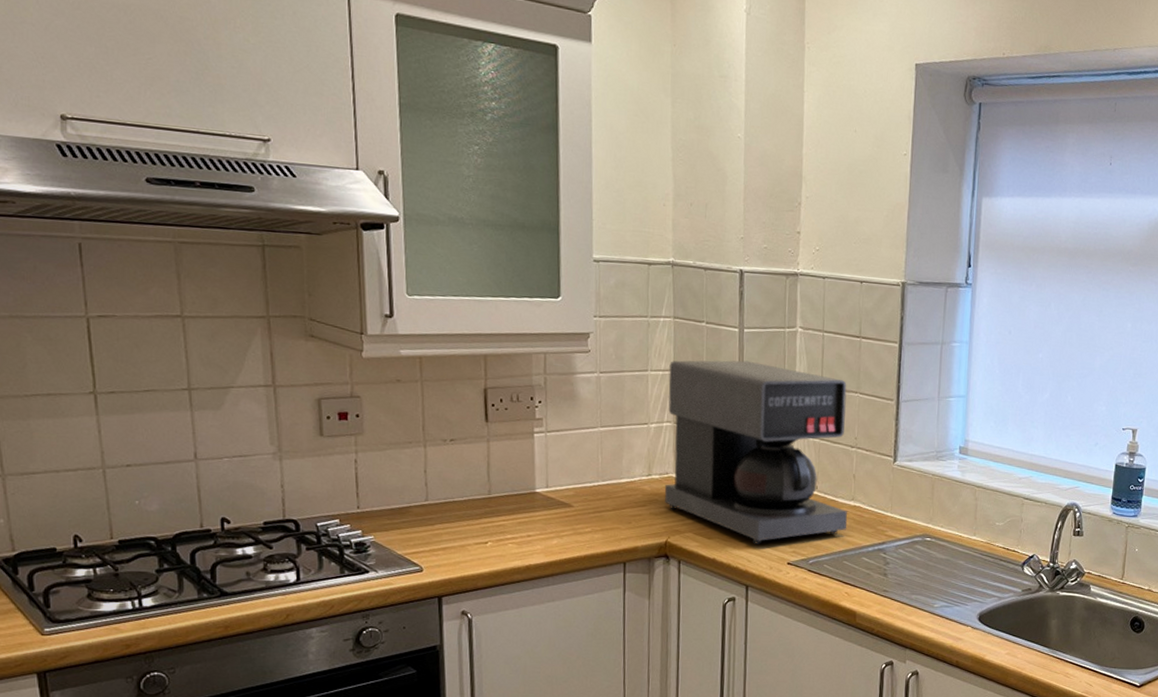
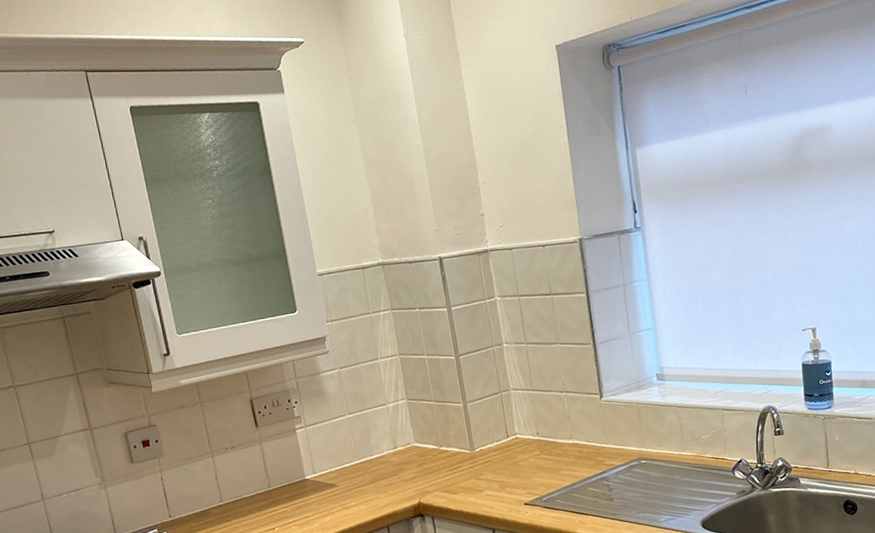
coffee maker: present [664,360,847,544] -> none [395,334,570,492]

